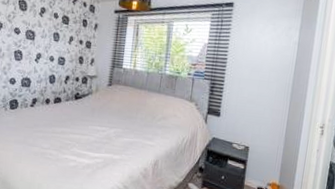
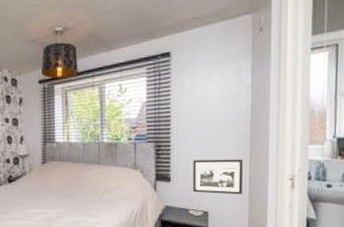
picture frame: none [238,100,284,135] -> present [192,159,243,195]

